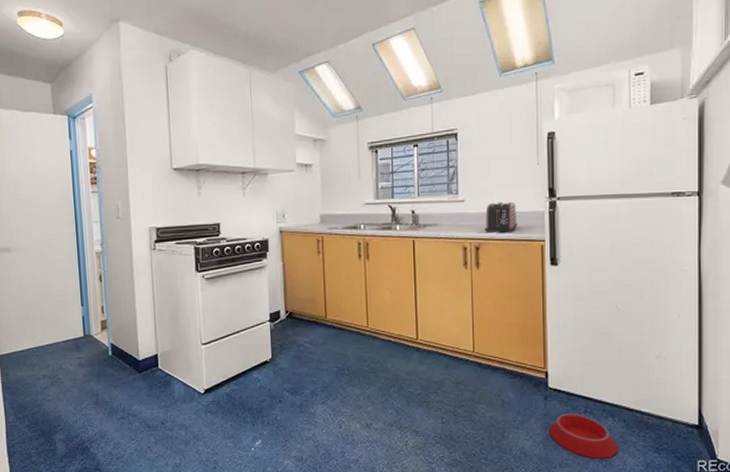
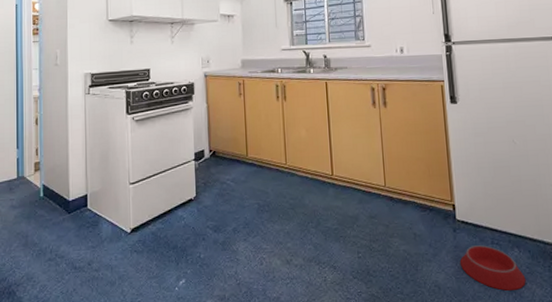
toaster: present [484,202,518,233] -> none [389,46,419,75]

